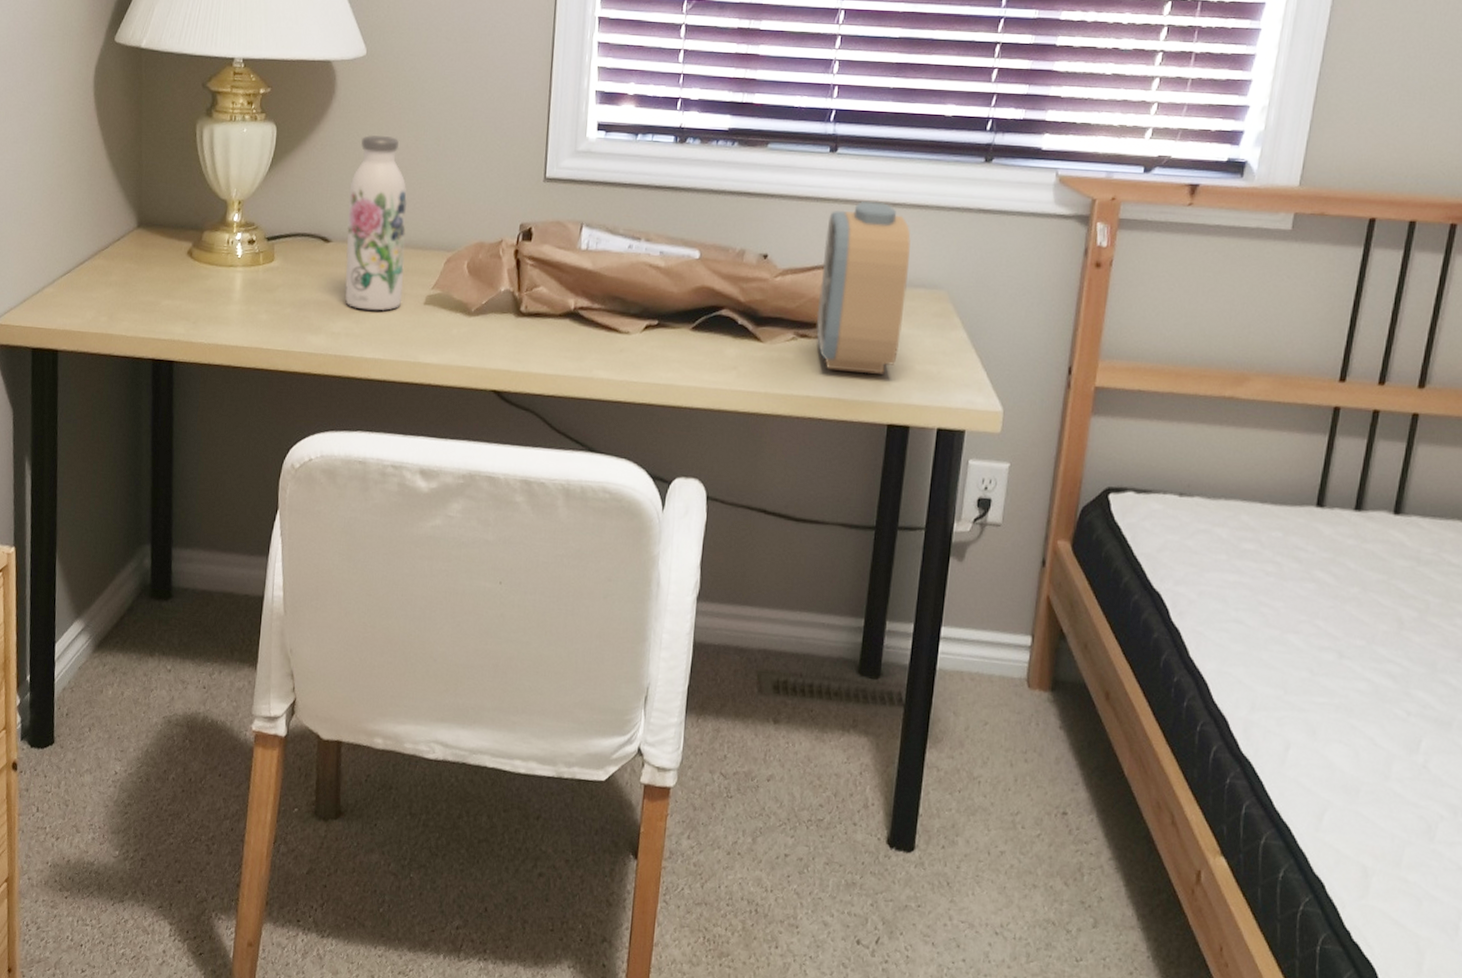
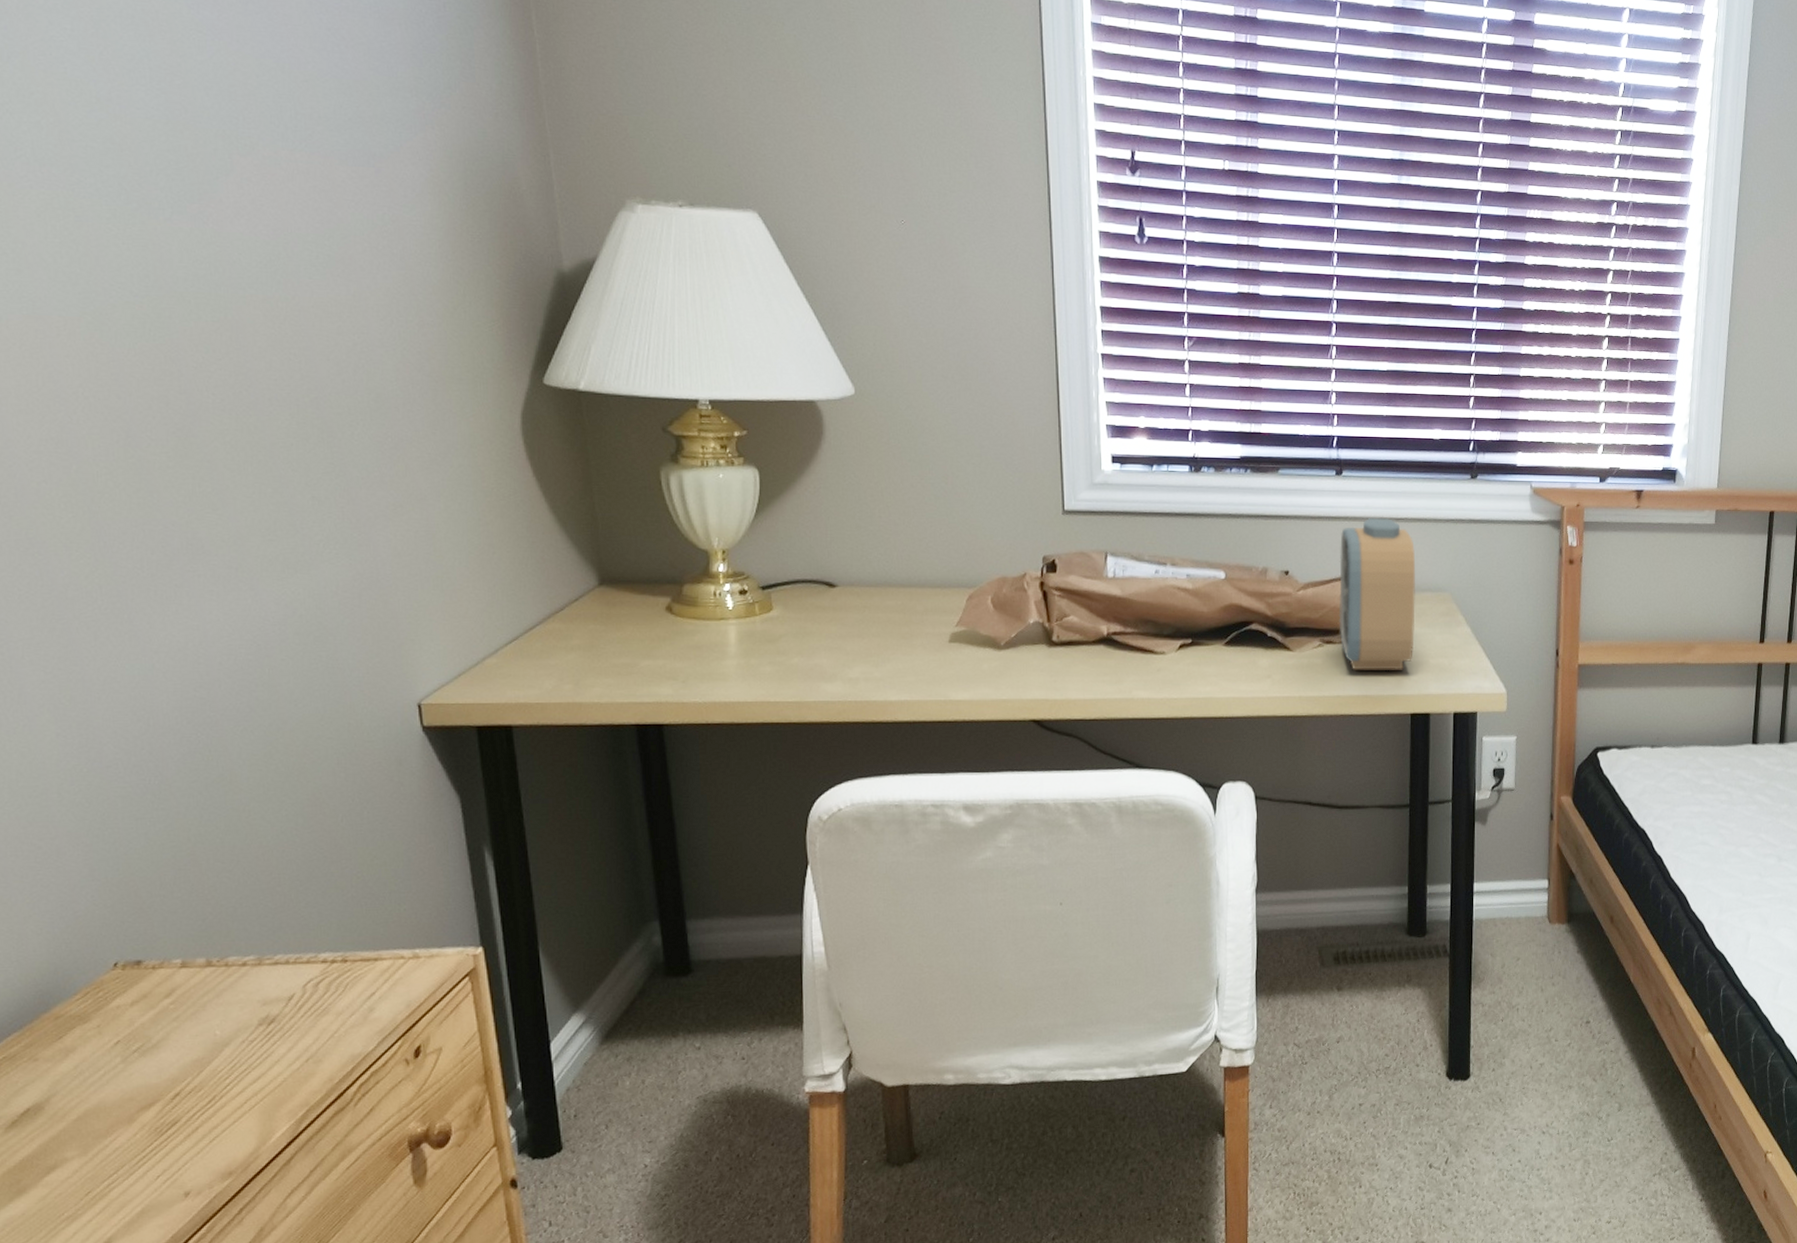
water bottle: present [344,134,408,311] -> none [851,475,925,653]

